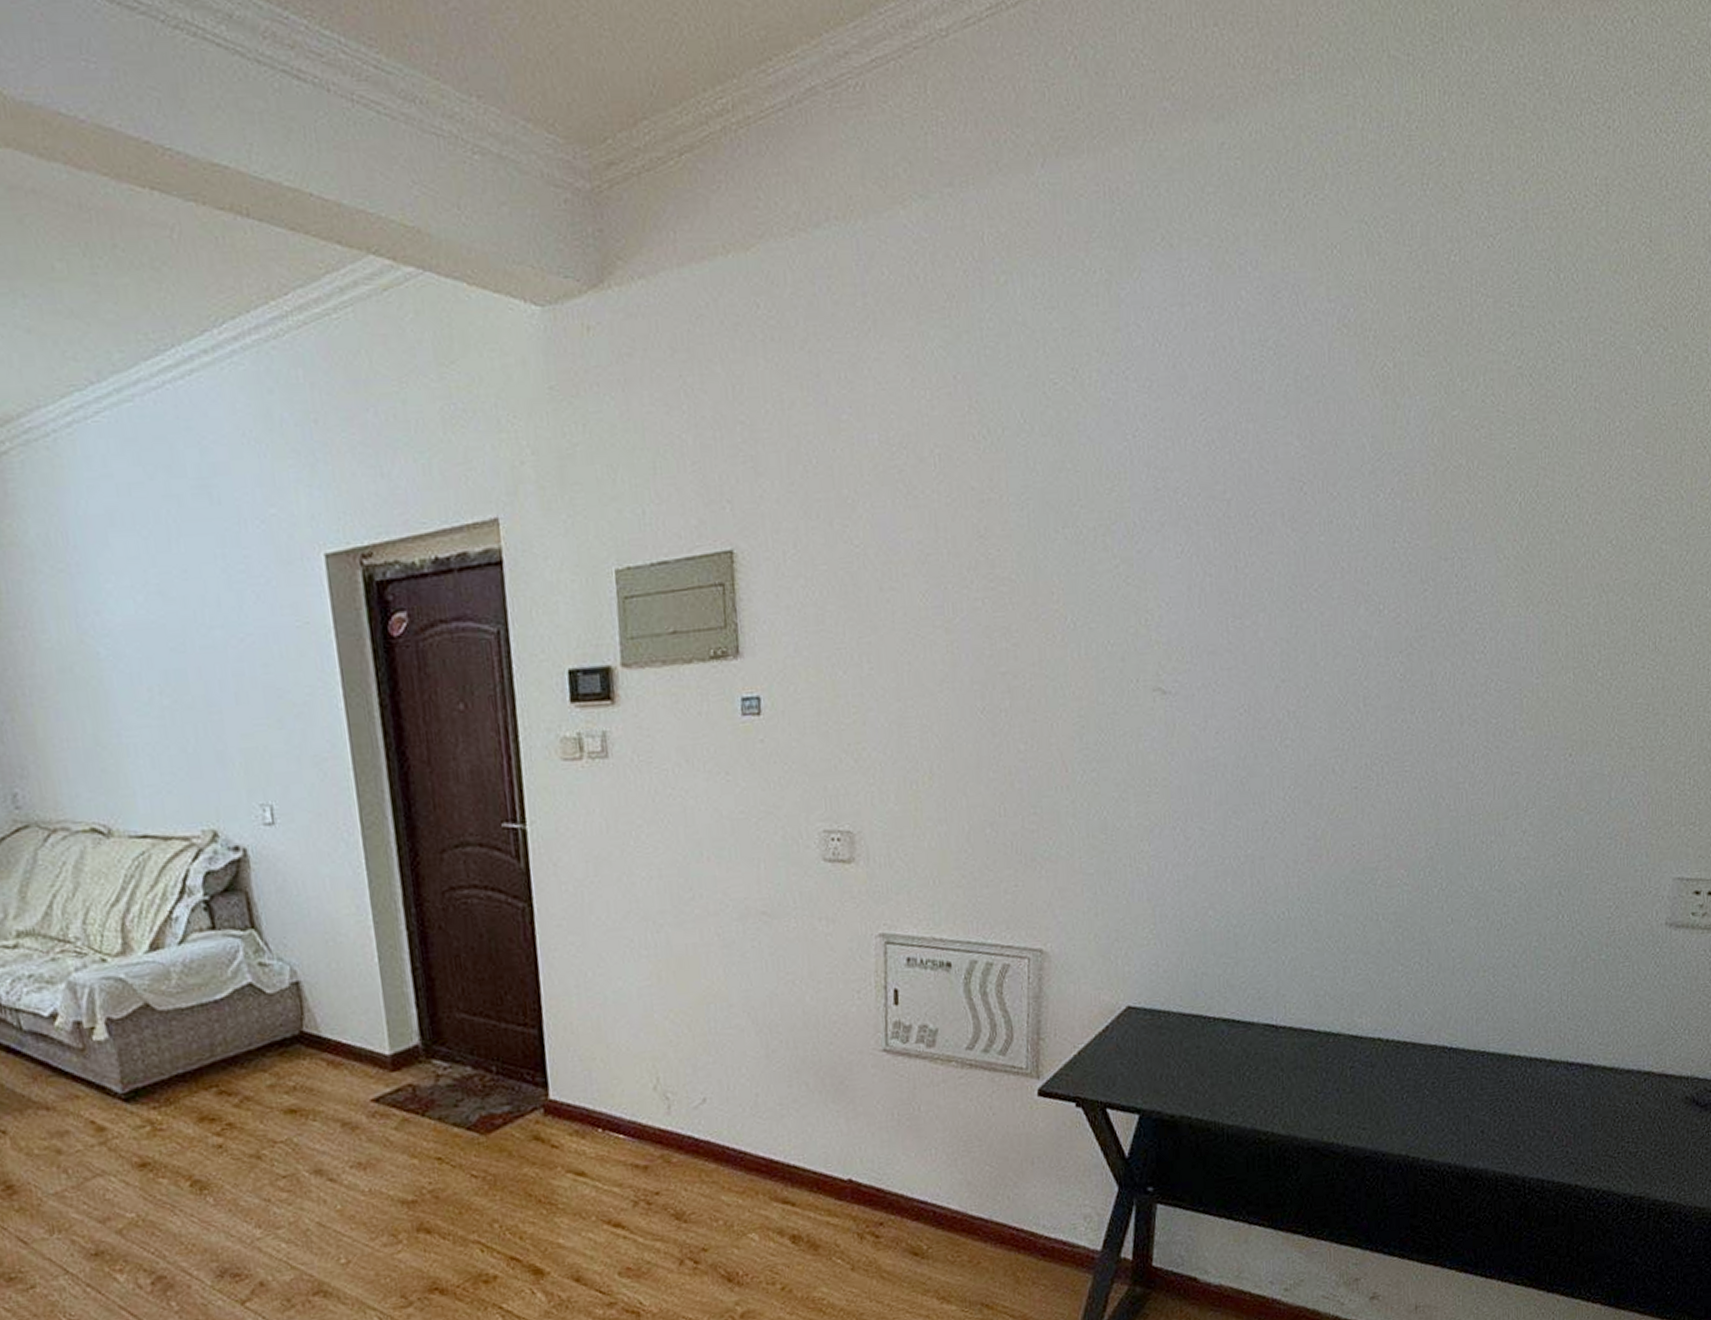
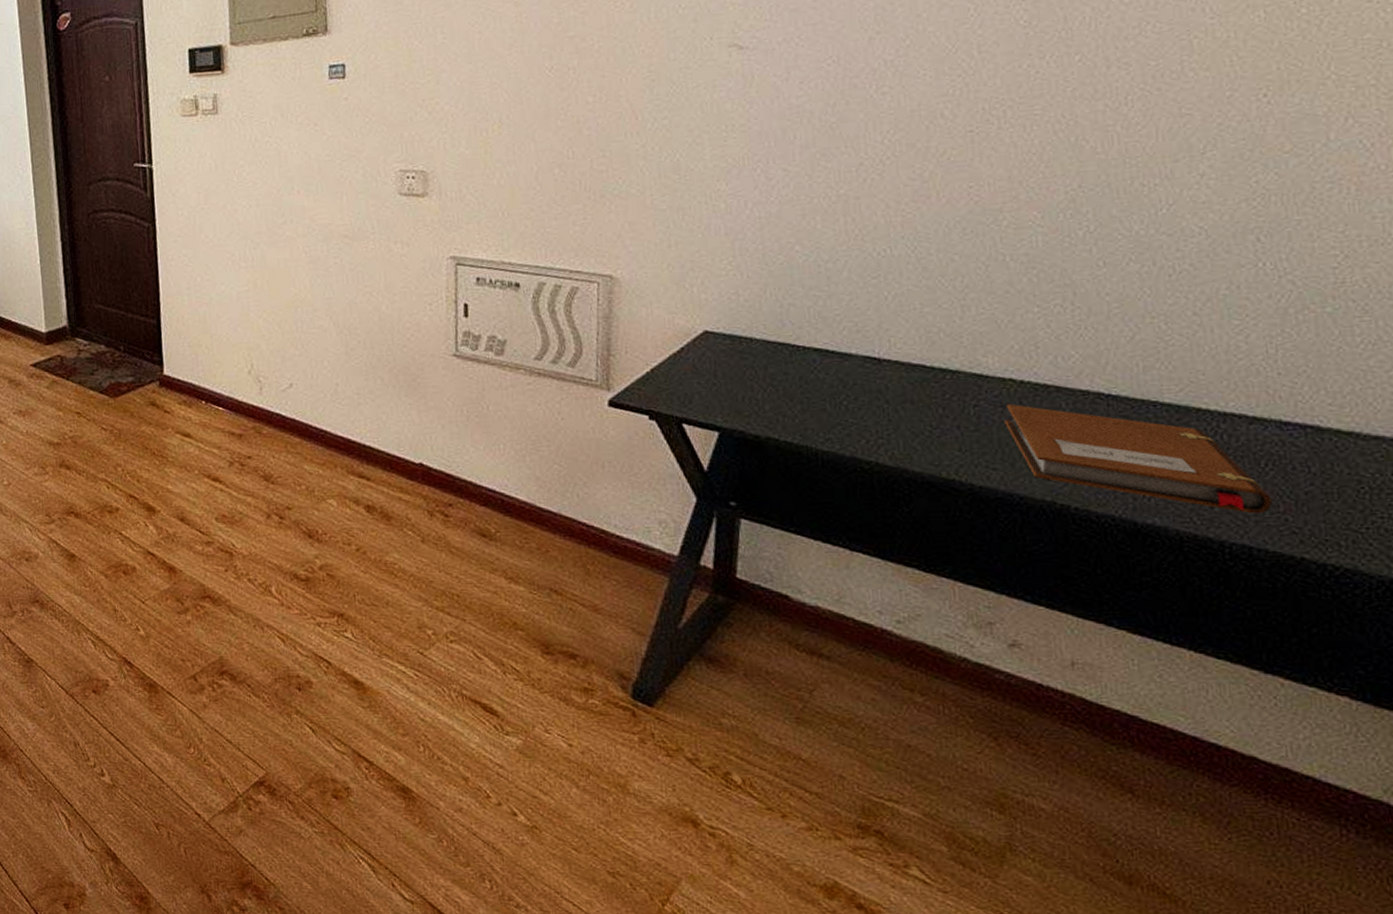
notebook: none [1373,1063,1558,1150] -> present [1004,403,1272,514]

